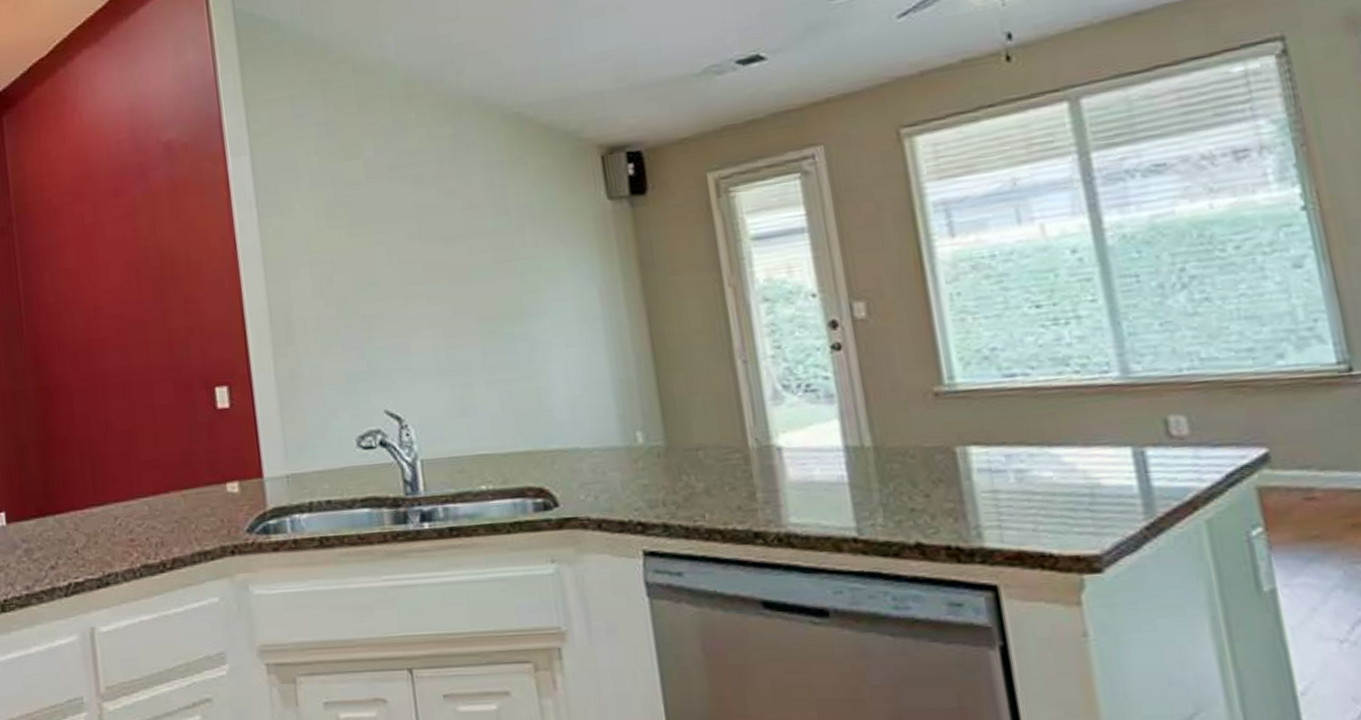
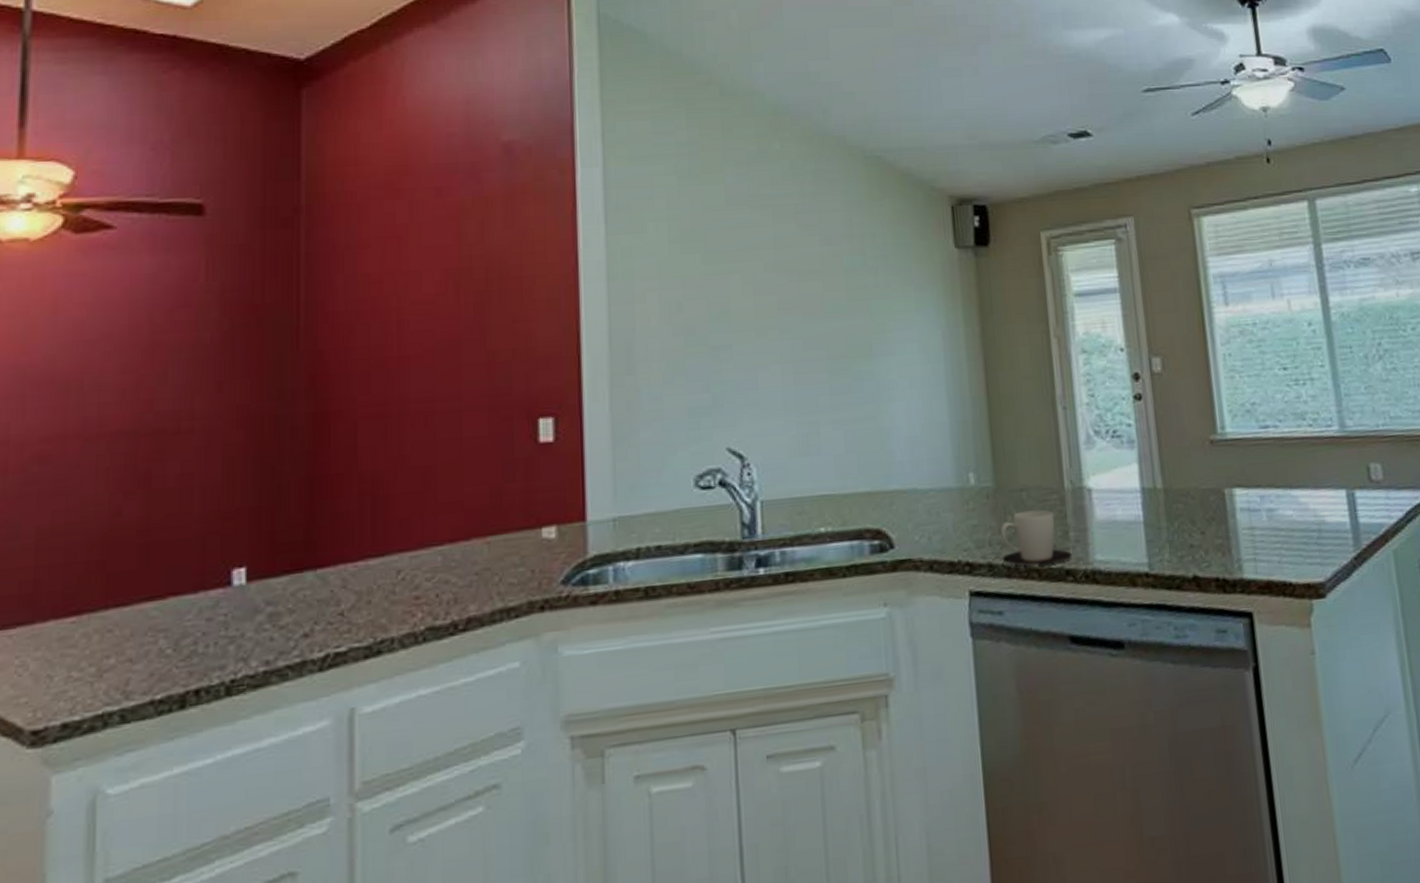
cup: none [675,469,761,527] -> present [1001,509,1072,566]

